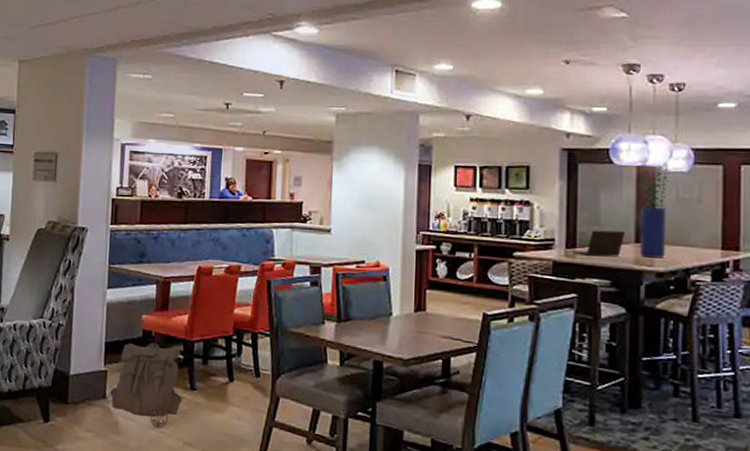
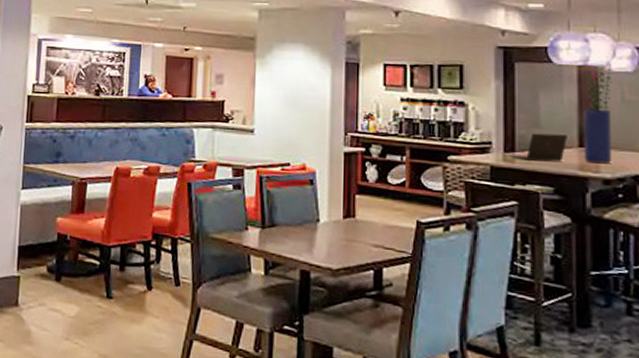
backpack: present [110,342,183,428] -> none [22,246,99,339]

